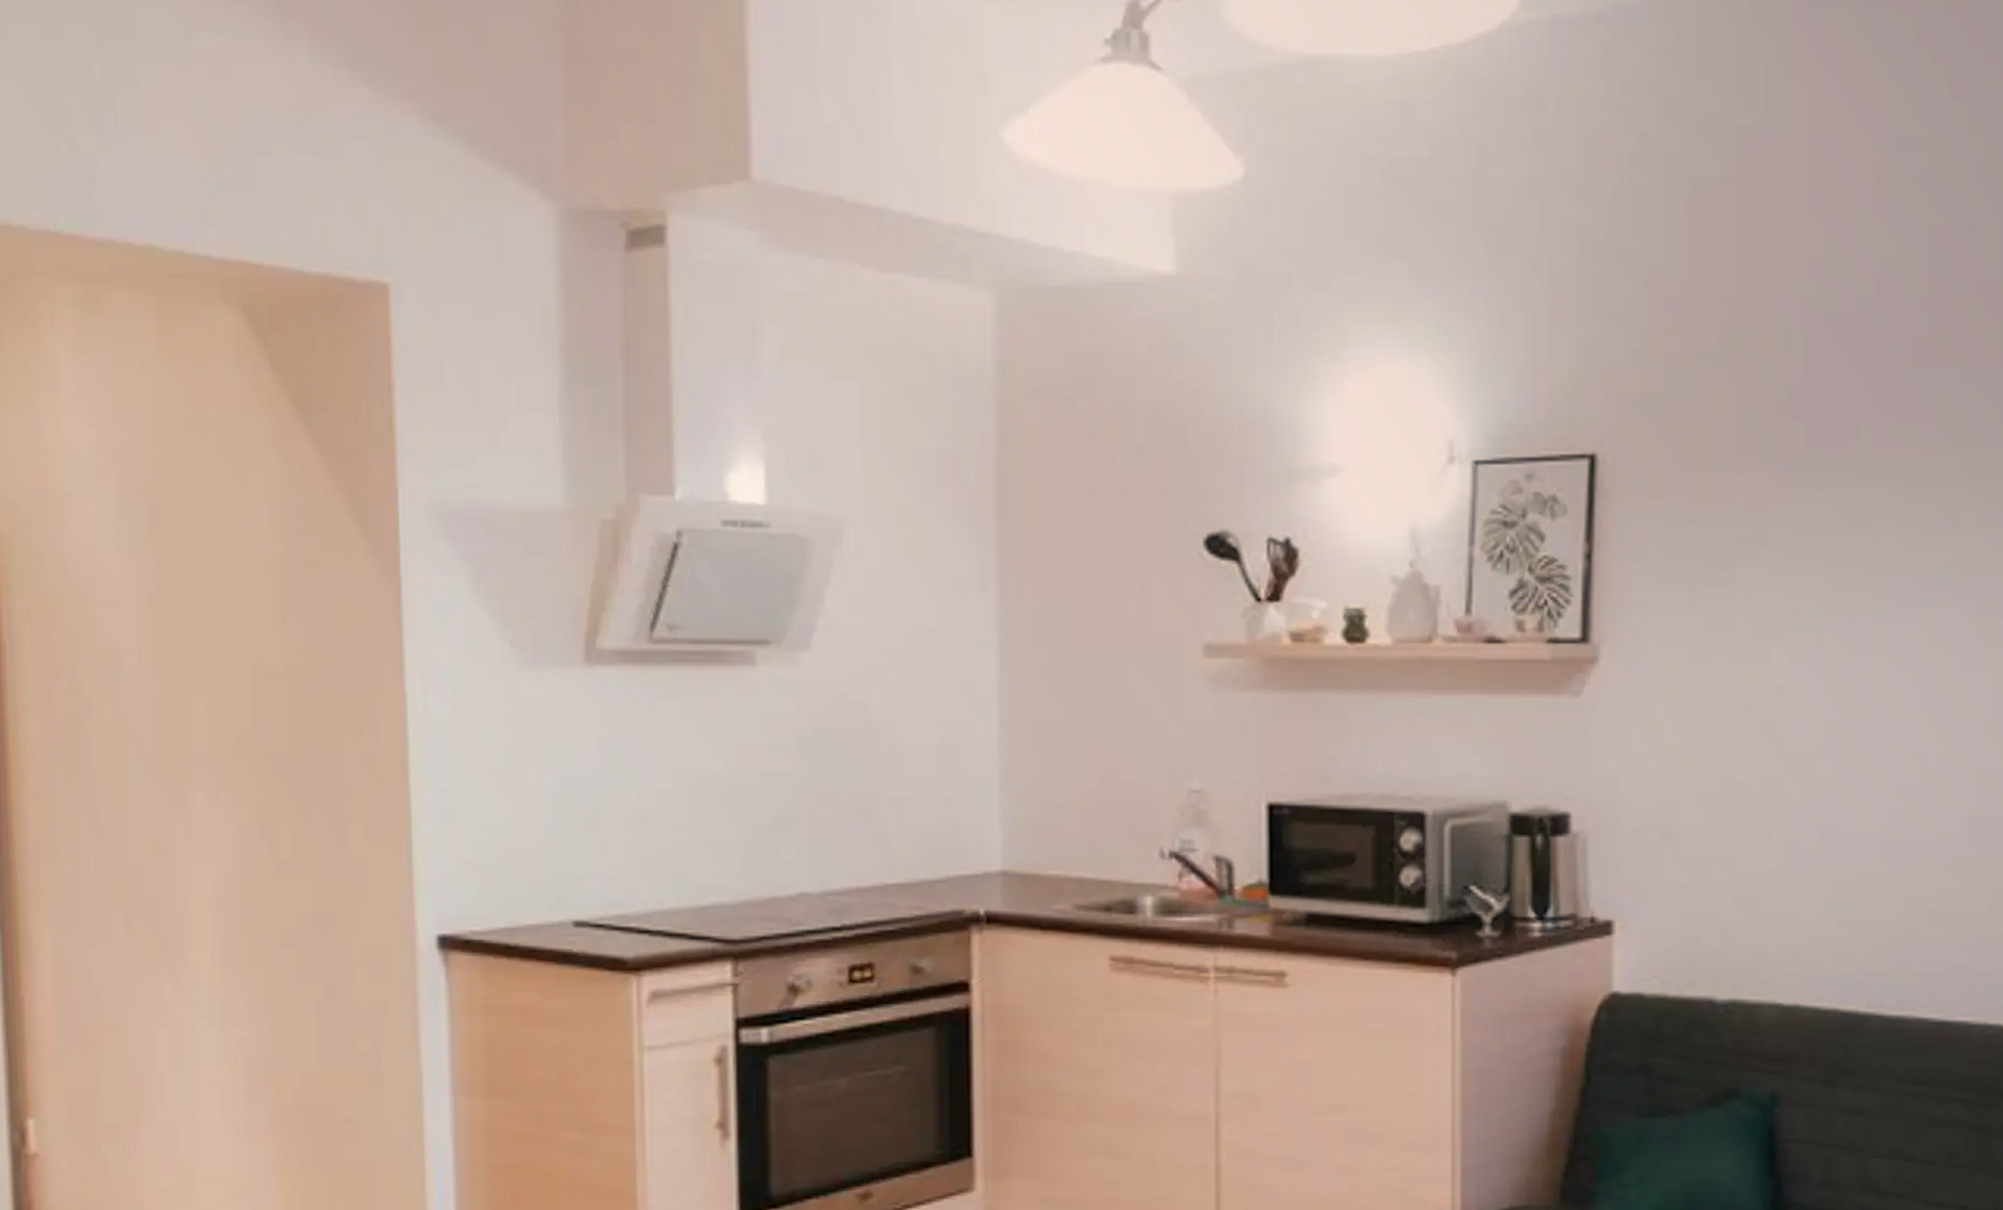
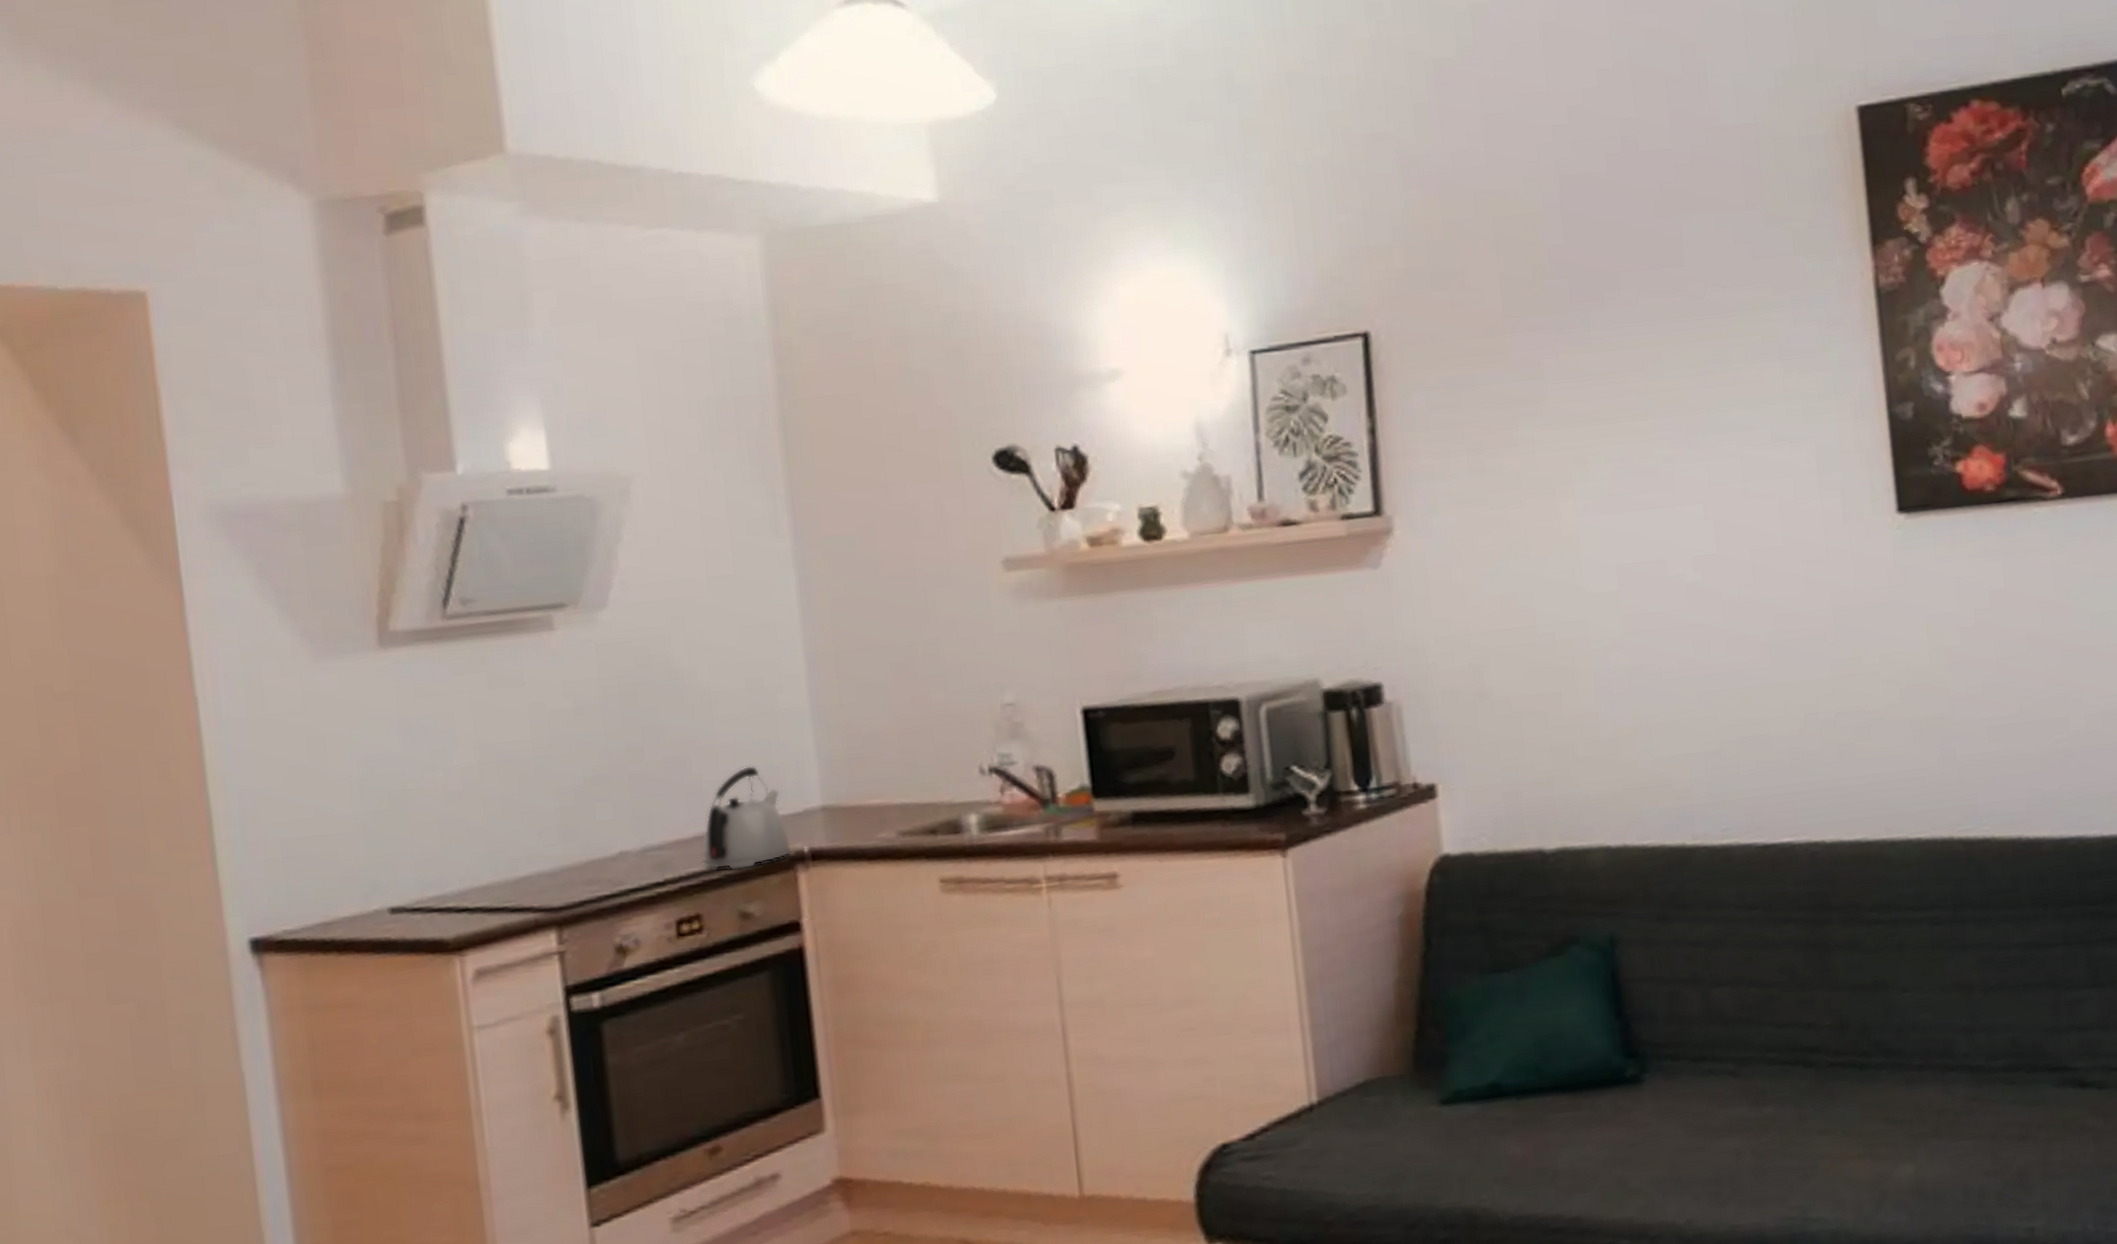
kettle: none [880,822,968,924] -> present [702,765,792,871]

